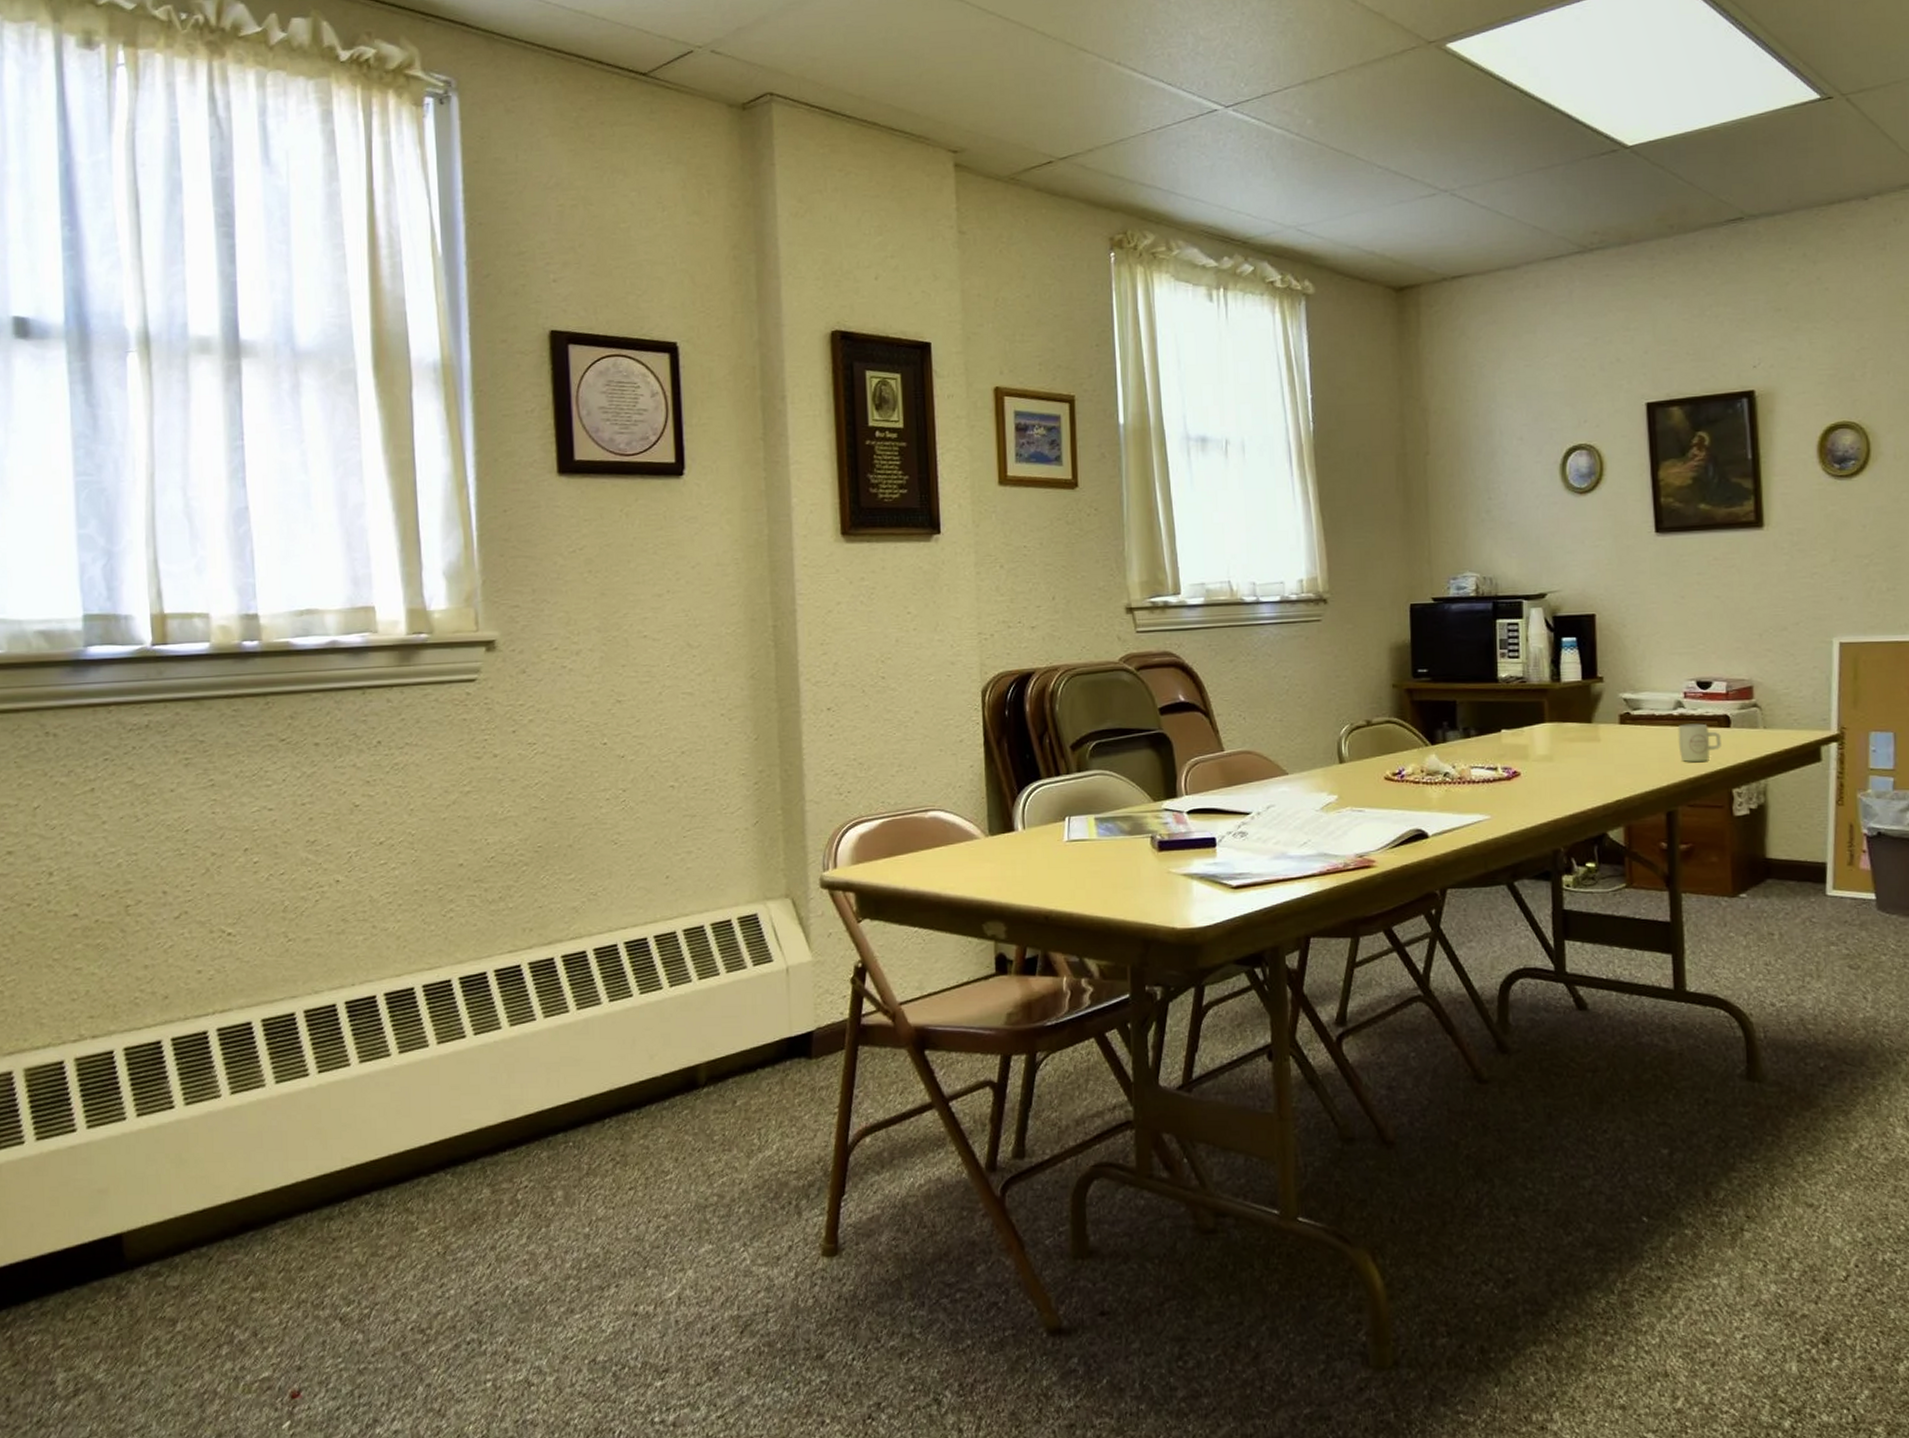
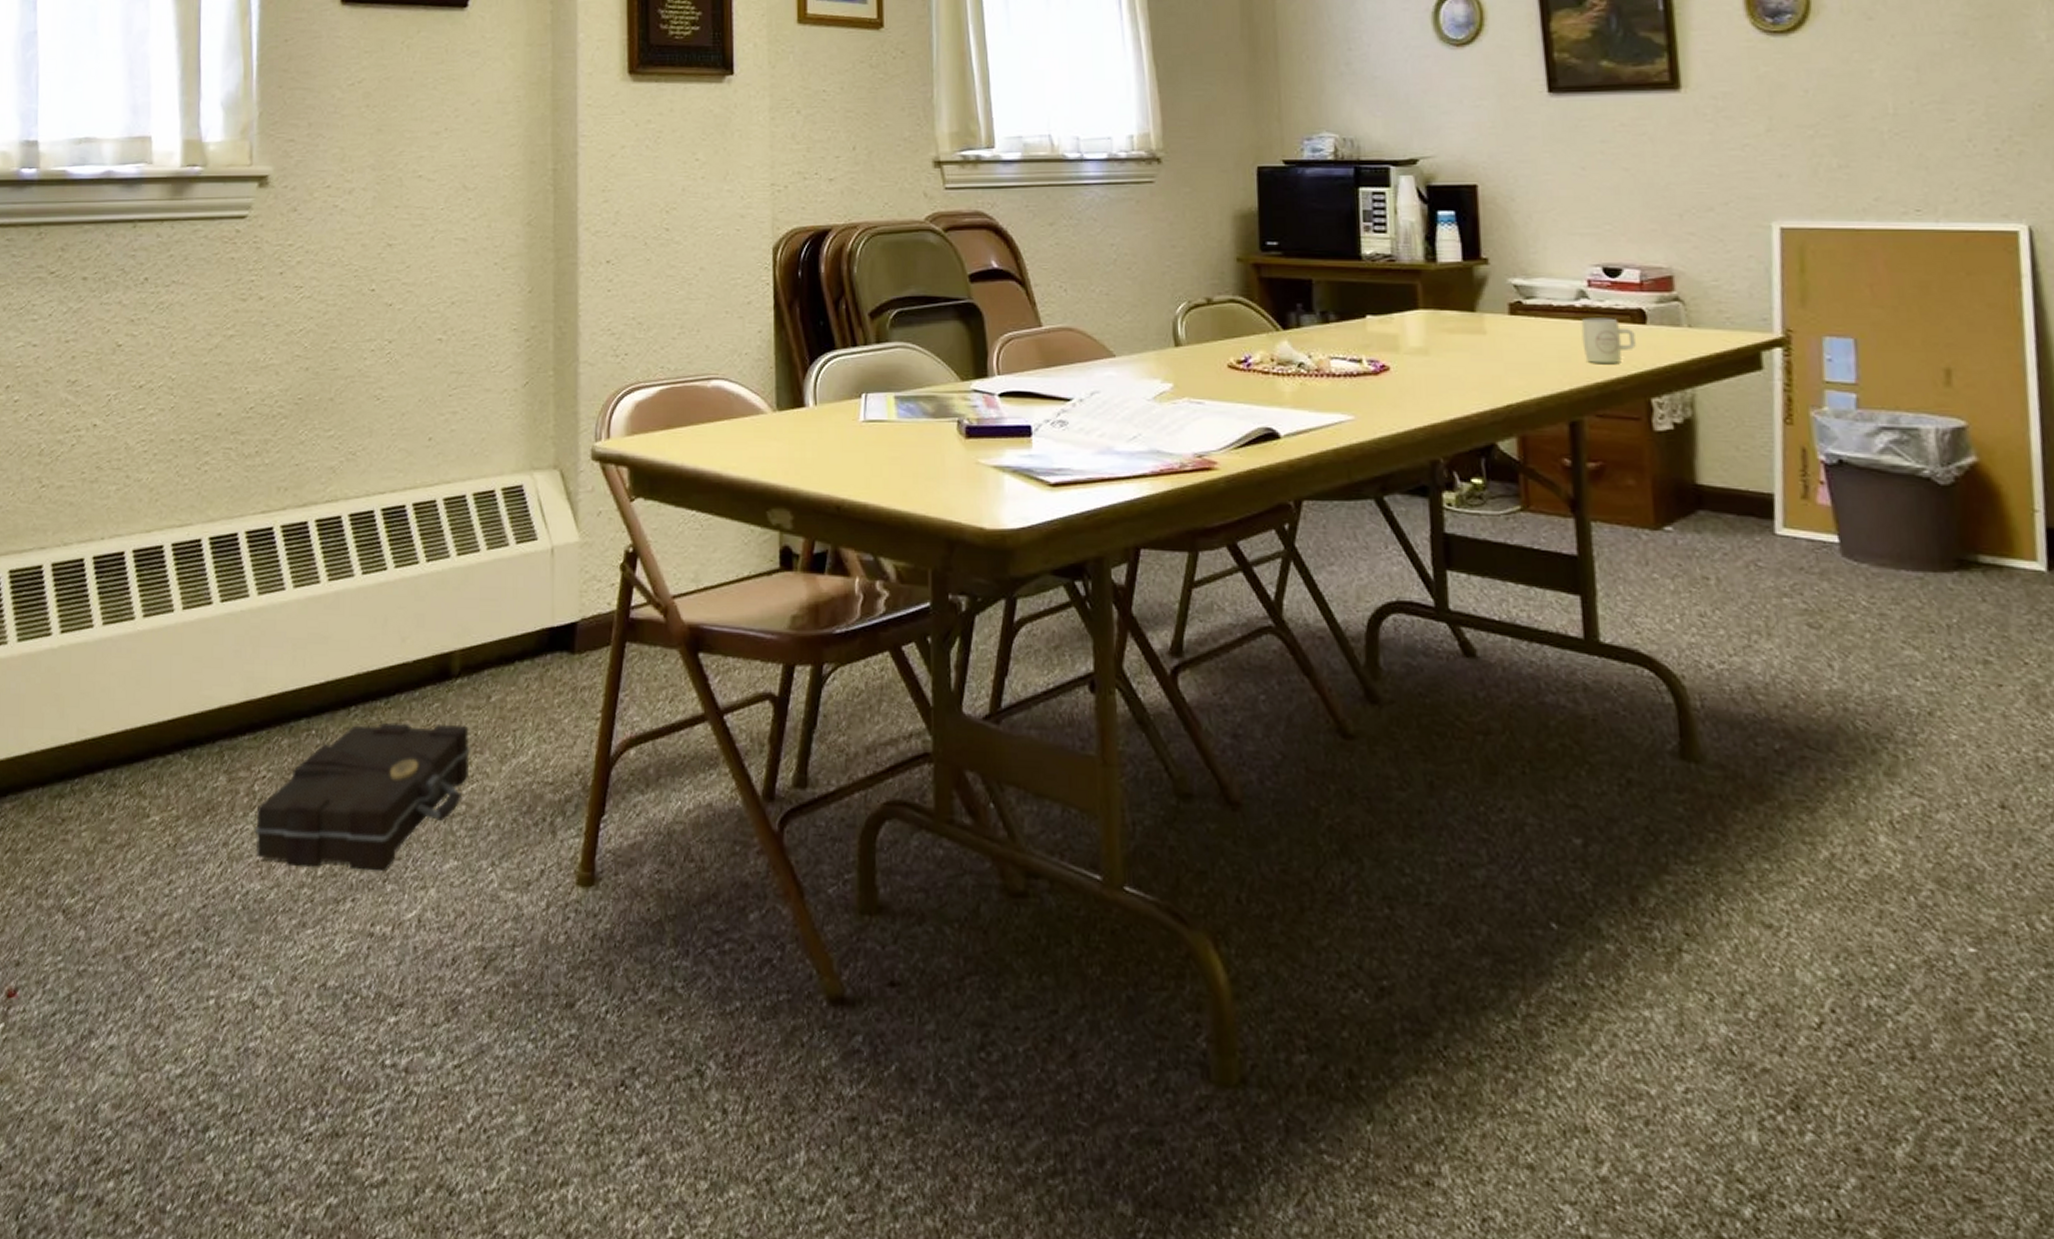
briefcase: none [520,1129,720,1261] -> present [254,722,471,870]

